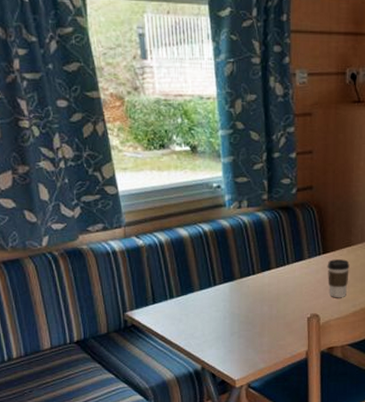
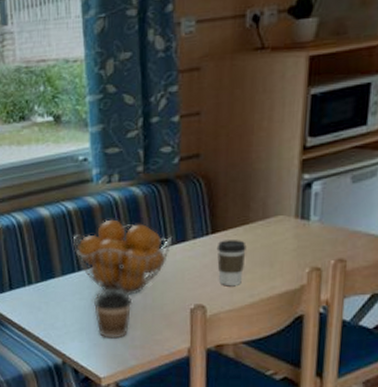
fruit basket: none [210,240,293,307] -> present [74,219,173,295]
coffee cup: none [227,302,261,345] -> present [93,289,133,339]

